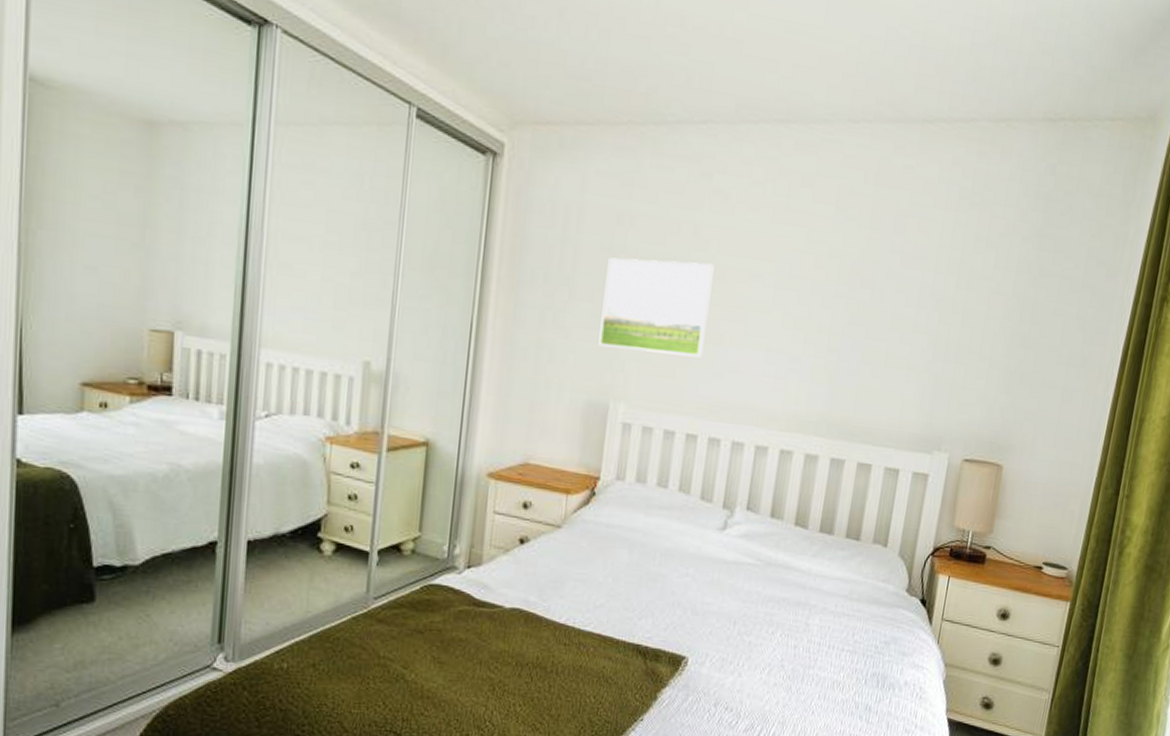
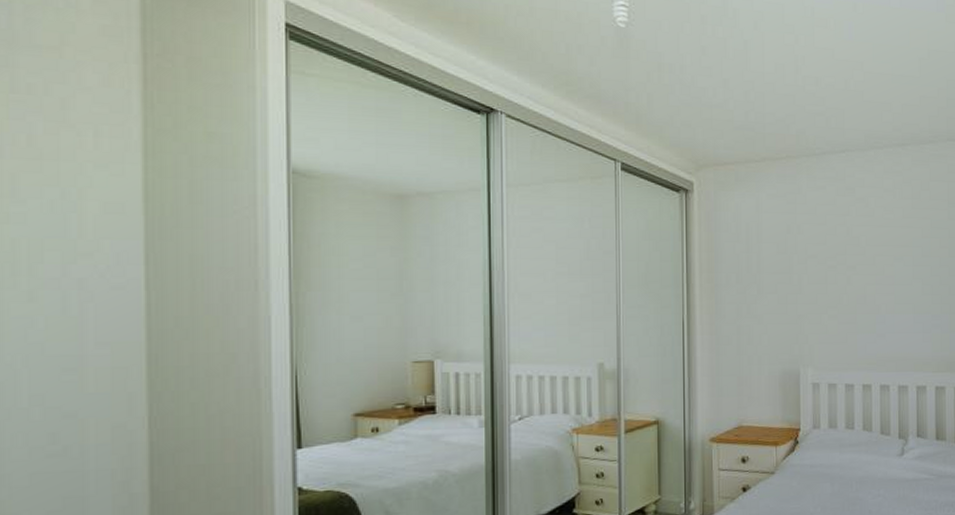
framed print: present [598,257,714,358] -> none [785,253,866,326]

